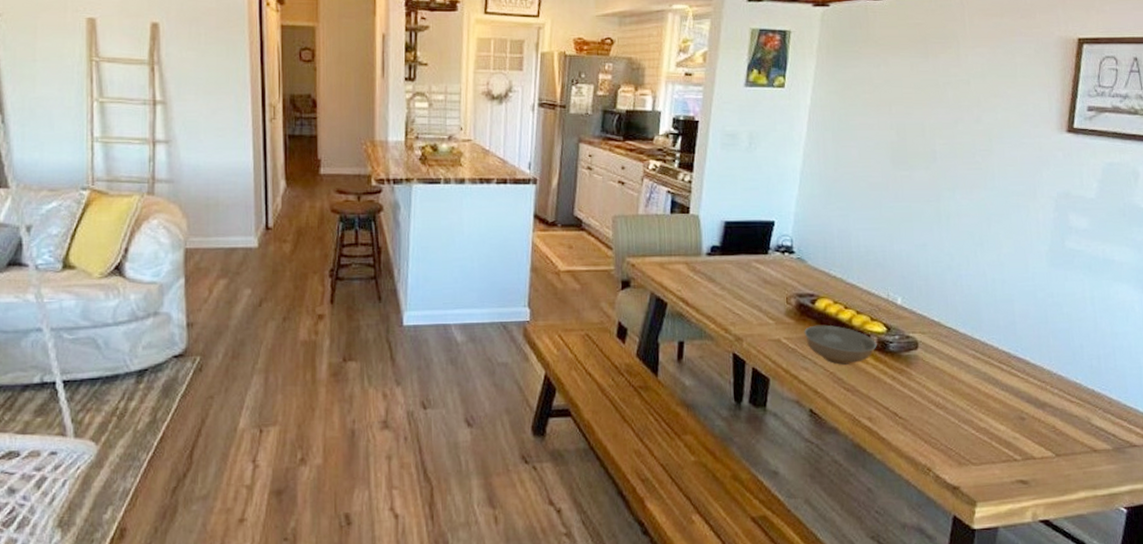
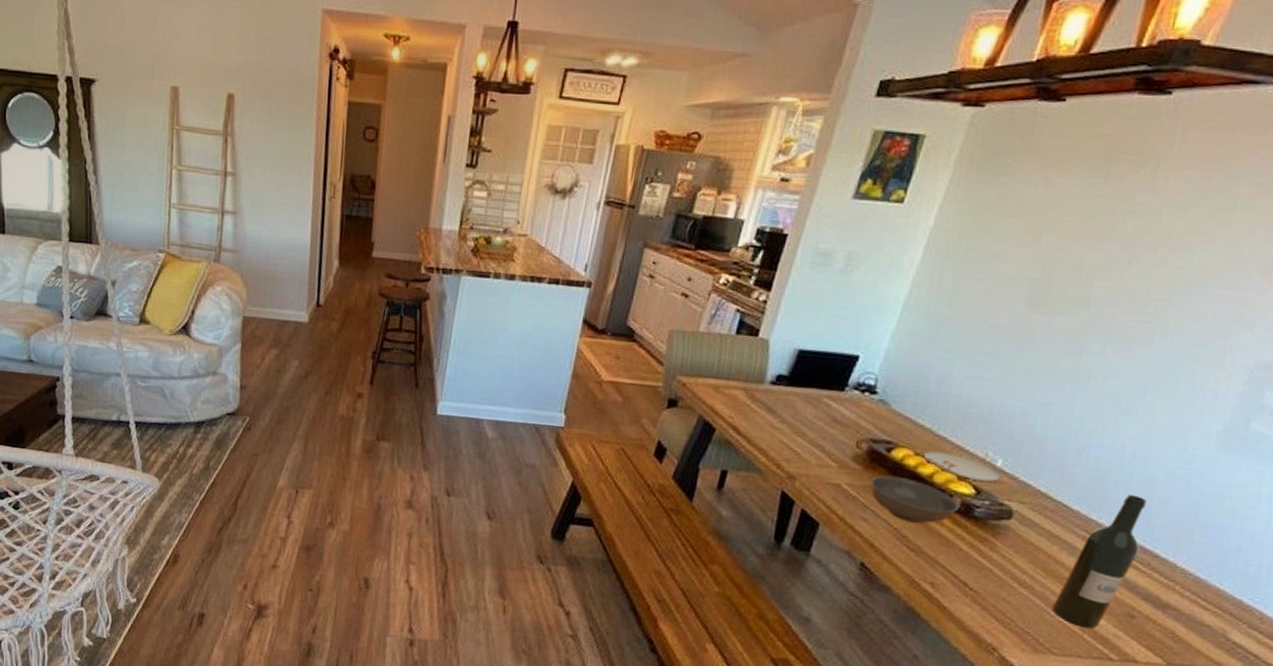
plate: none [841,297,902,319] -> present [923,451,1000,482]
wine bottle: none [964,313,1015,436] -> present [1052,494,1147,629]

